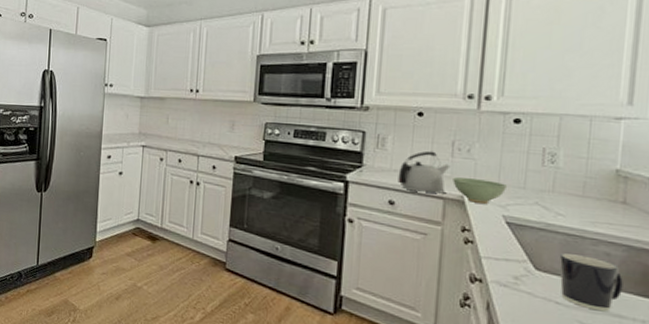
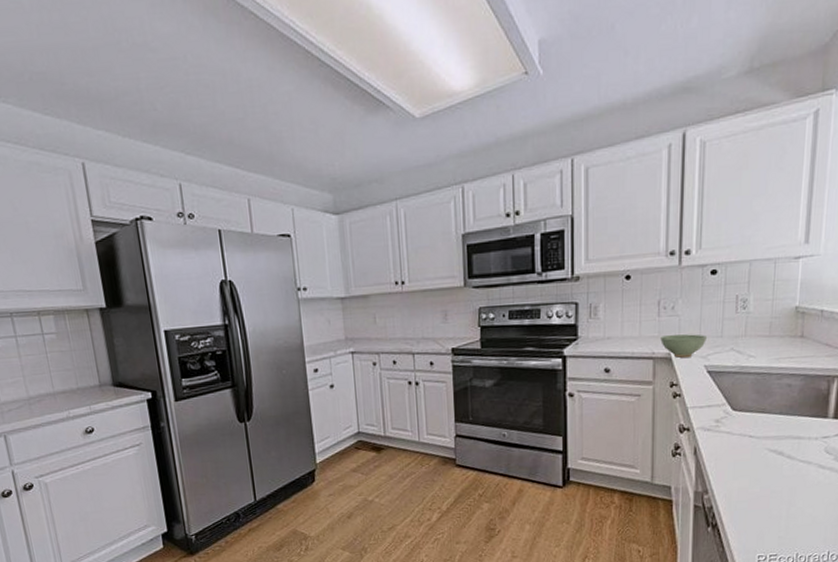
kettle: present [398,150,451,194] -> none [611,313,658,356]
mug: present [559,252,623,312] -> none [751,389,801,437]

